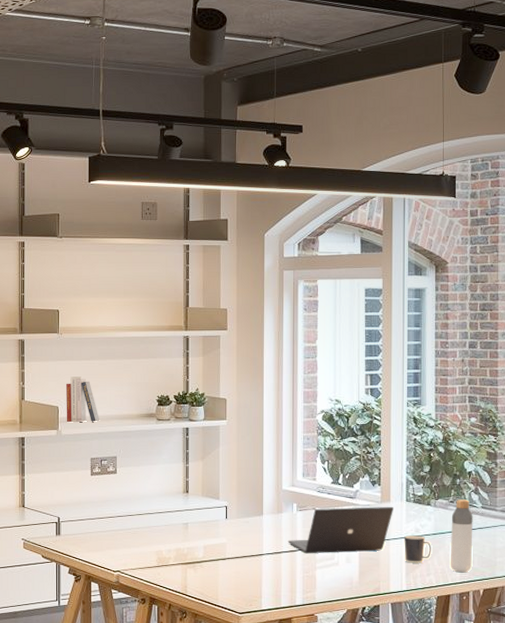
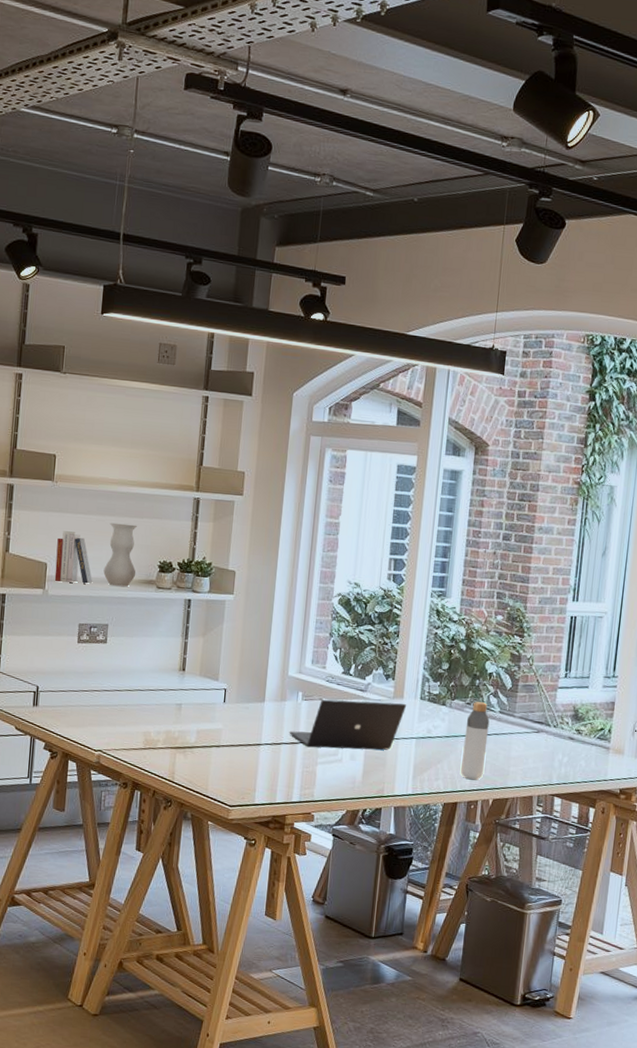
vase: none [109,365,138,422] -> present [103,522,137,587]
mug: present [404,535,431,563] -> none [413,736,443,767]

